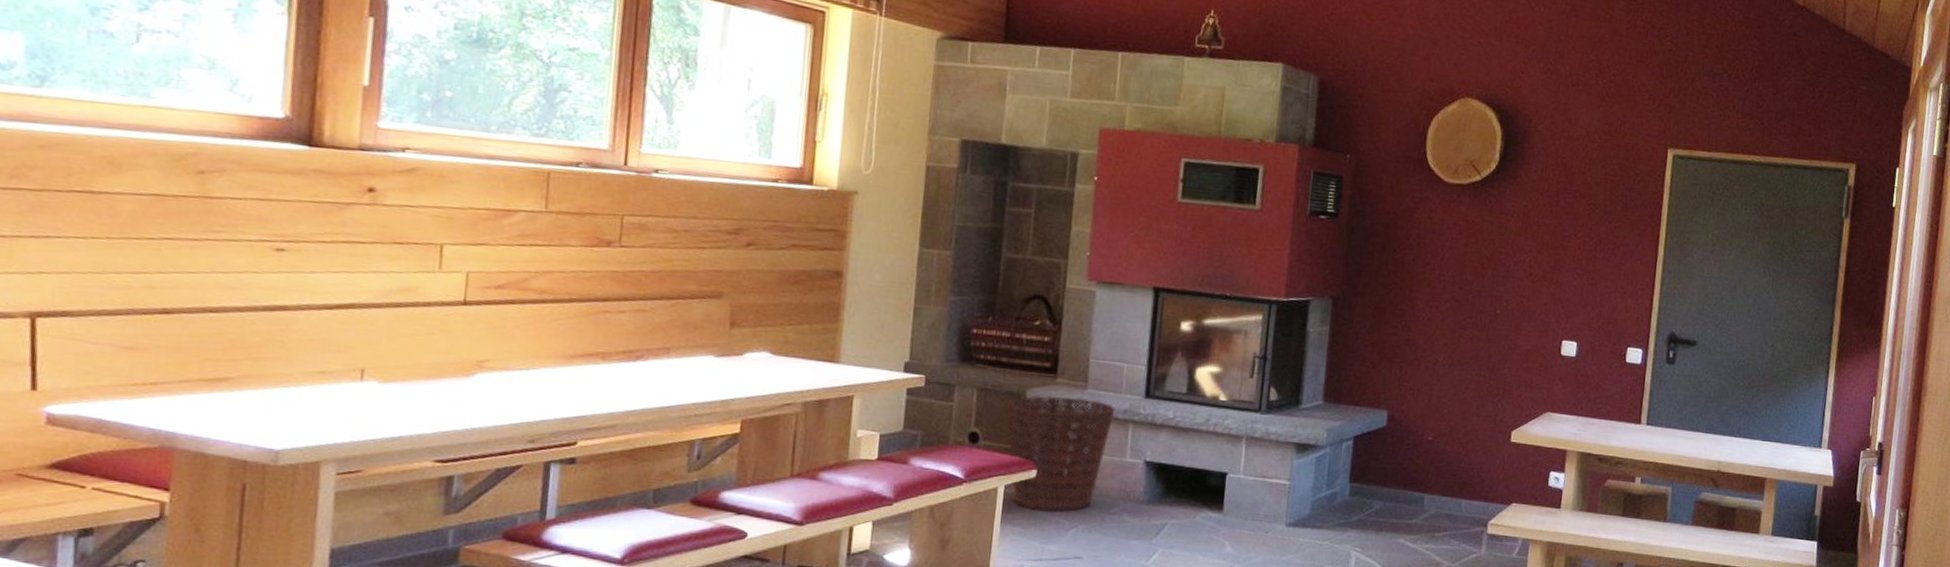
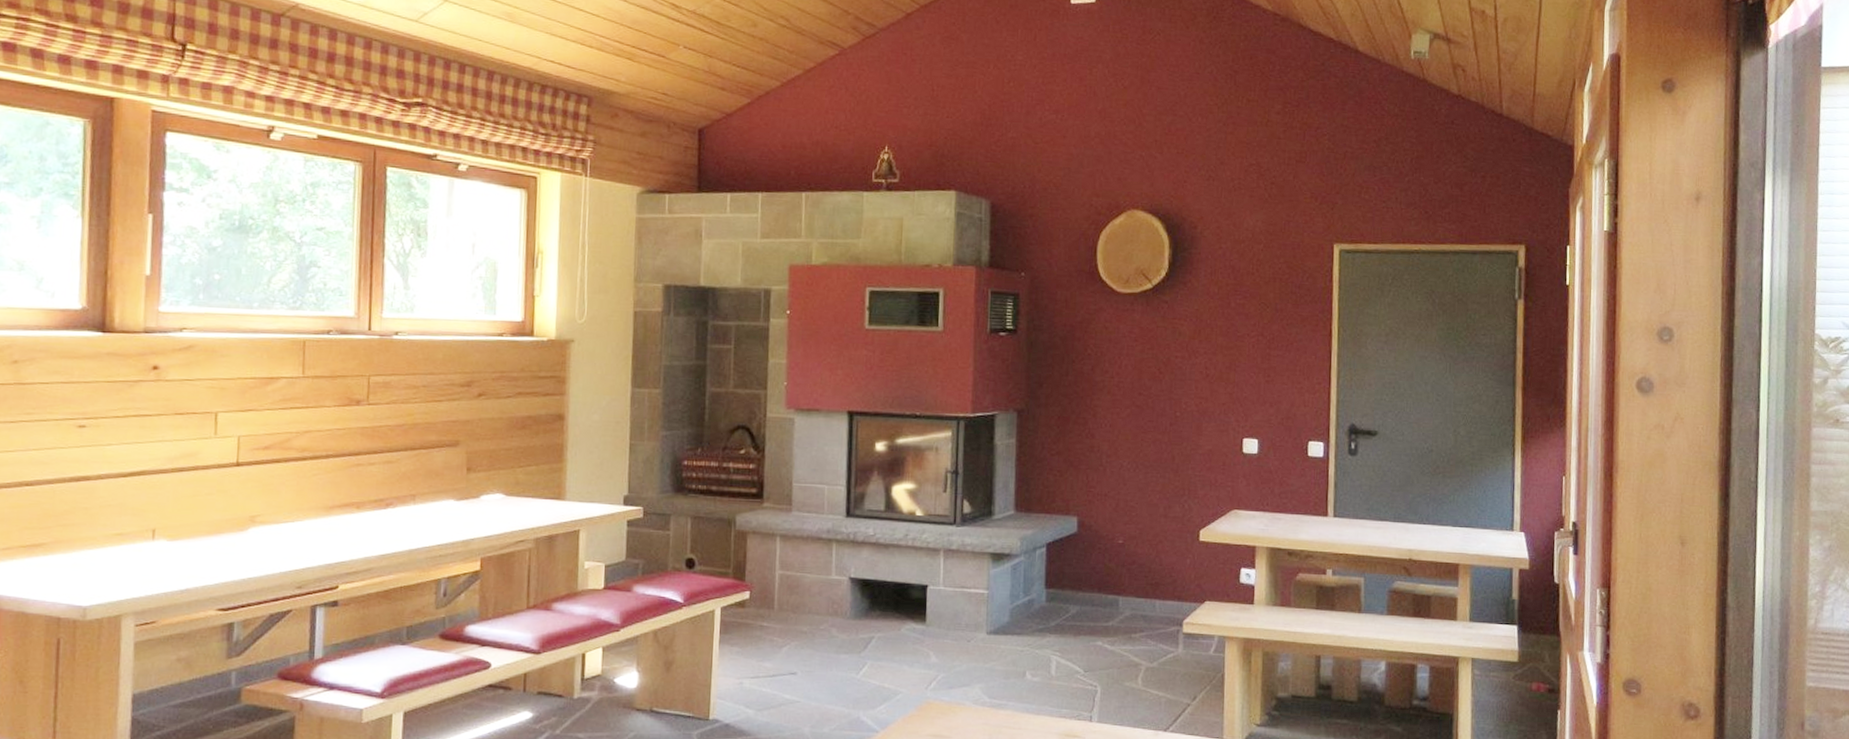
basket: present [1006,396,1115,513] -> none [718,520,819,631]

